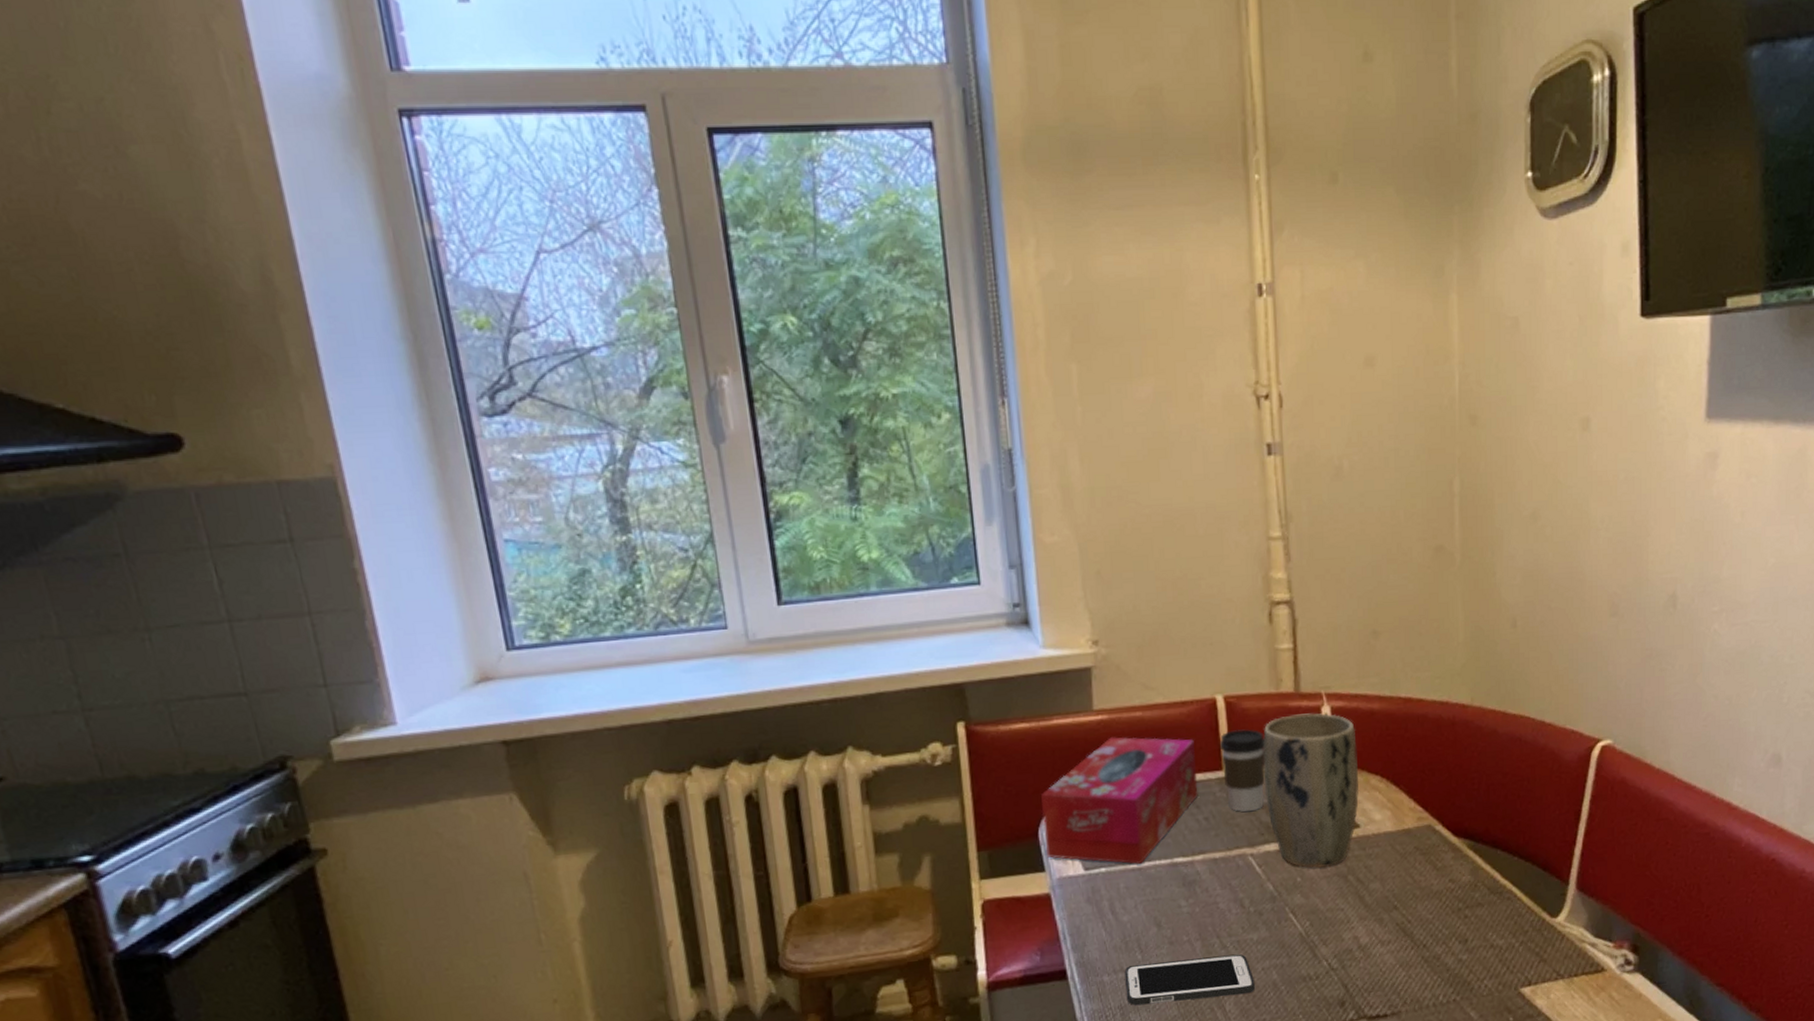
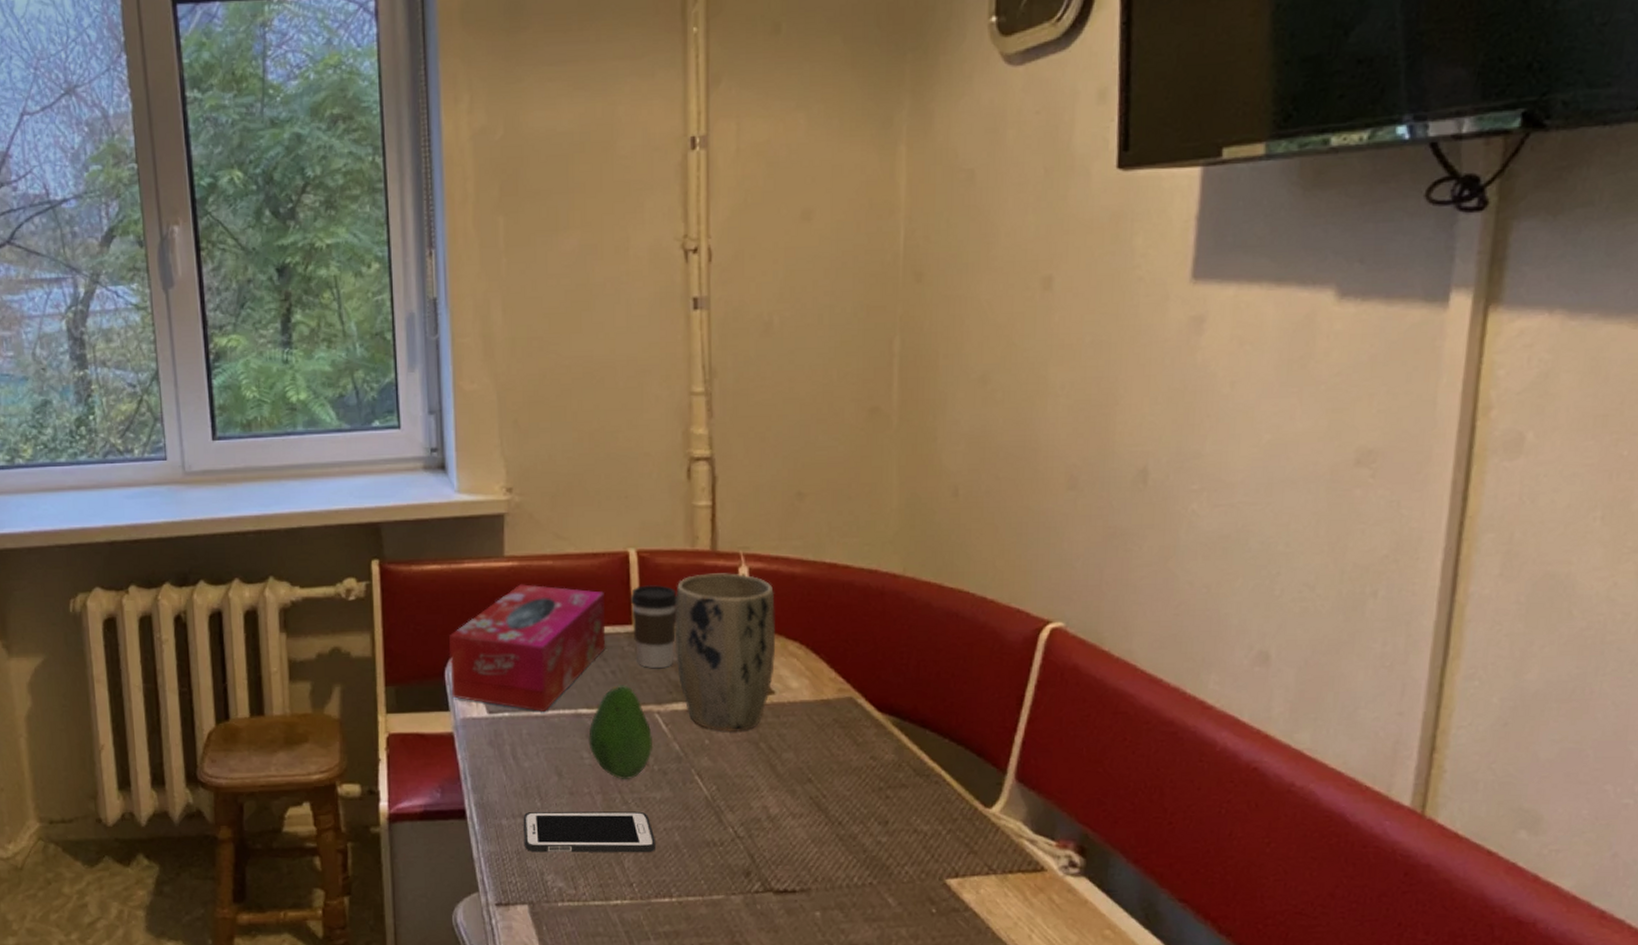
fruit: none [1185,829,1249,924] -> present [588,684,653,779]

